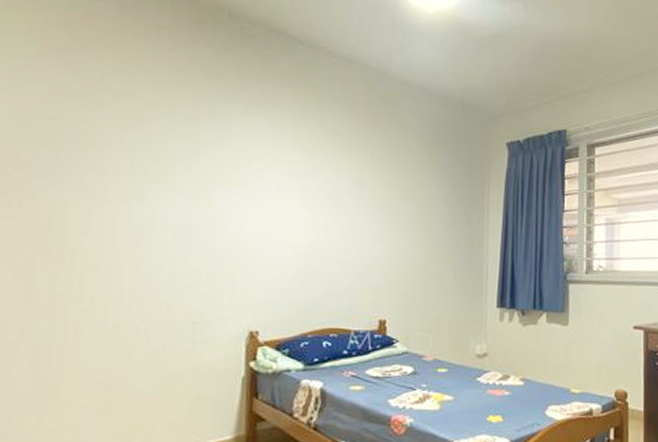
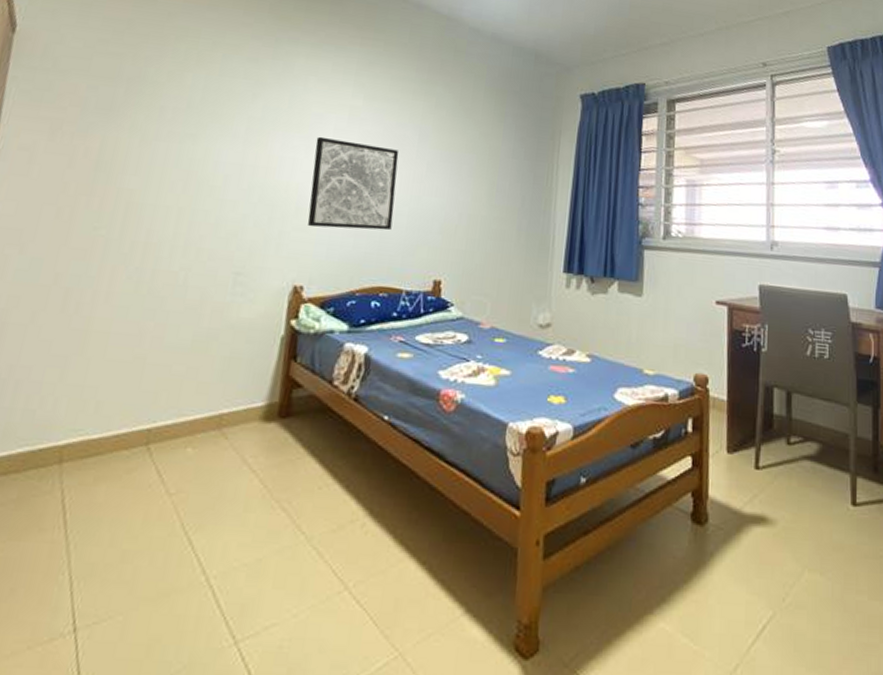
wall art: none [257,191,339,277] -> present [307,136,399,231]

